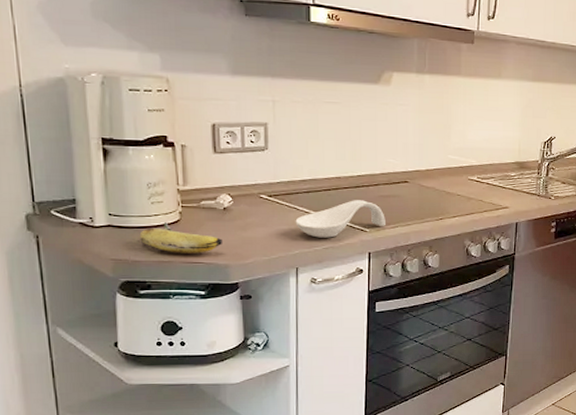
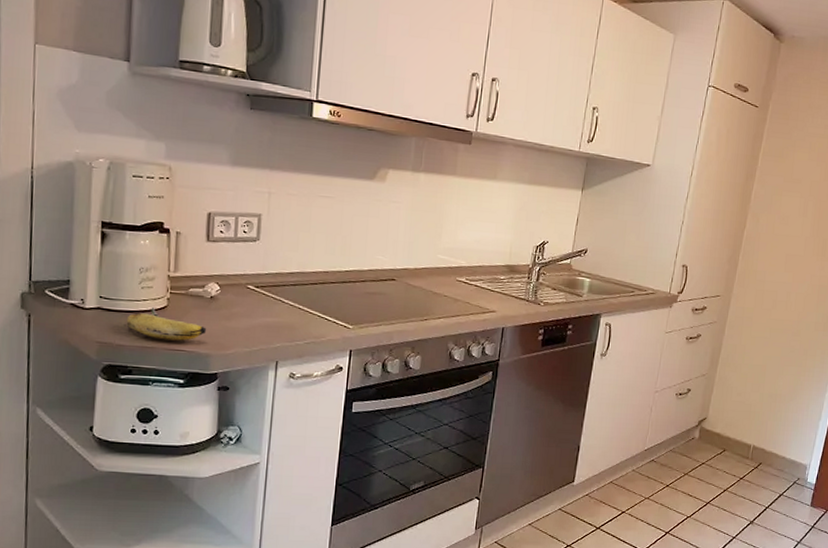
spoon rest: present [295,200,385,238] -> none [279,295,370,333]

